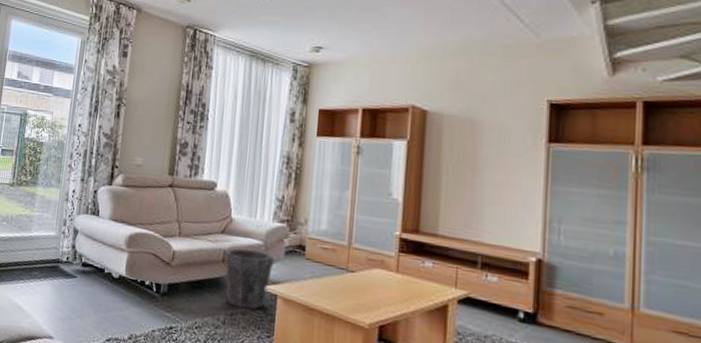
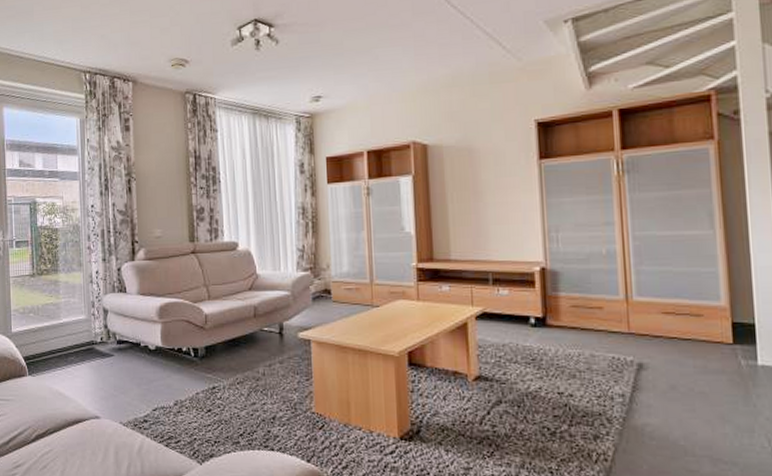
waste bin: present [225,248,275,309] -> none [255,300,304,358]

